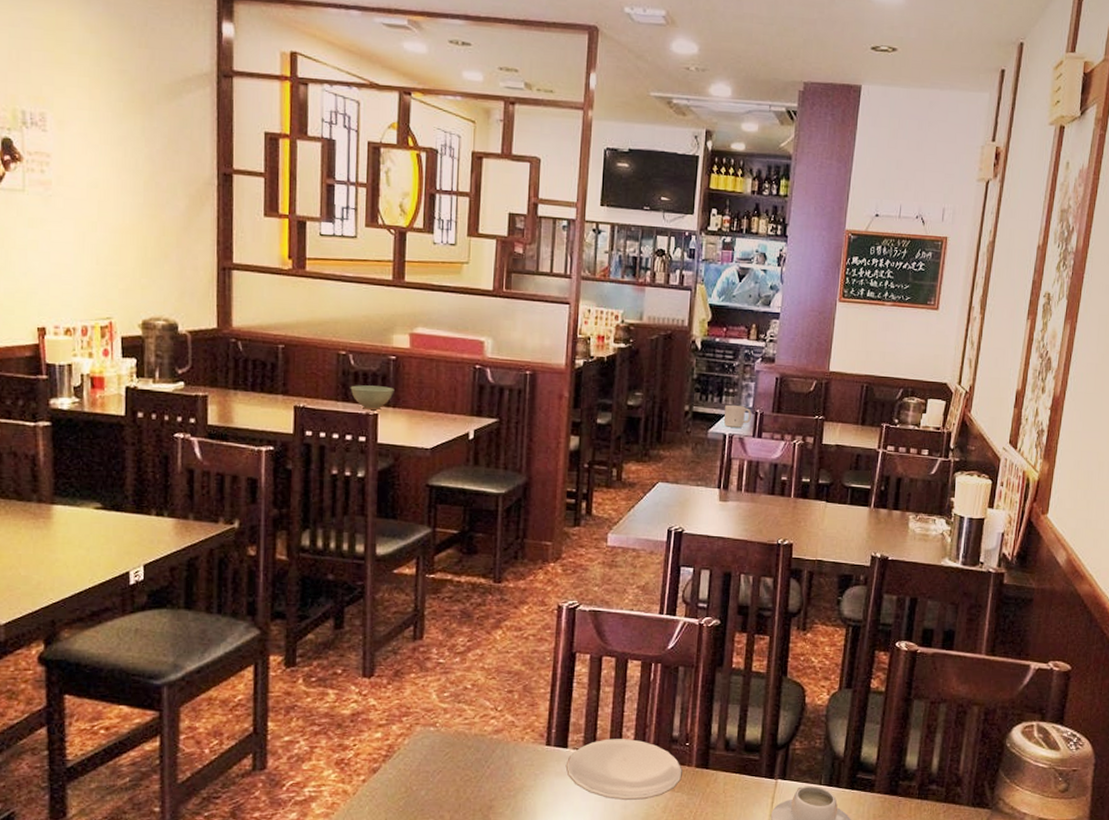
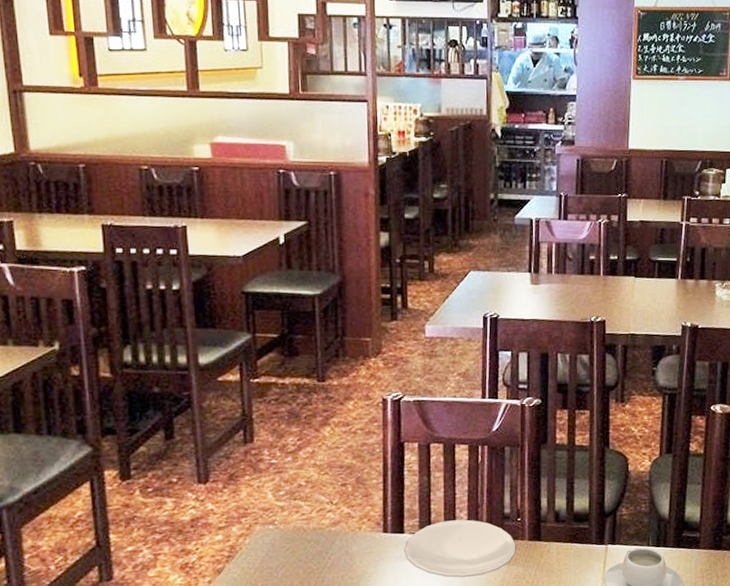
bowl: present [350,385,394,411] -> none [156,198,201,223]
mug: present [724,404,751,428] -> none [528,189,556,212]

